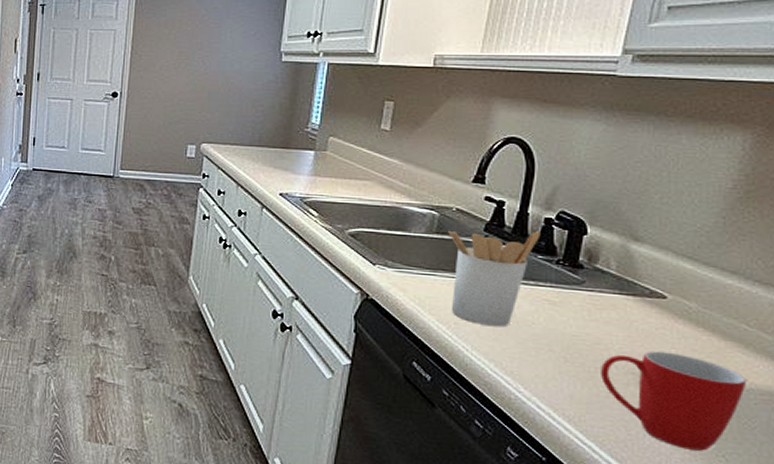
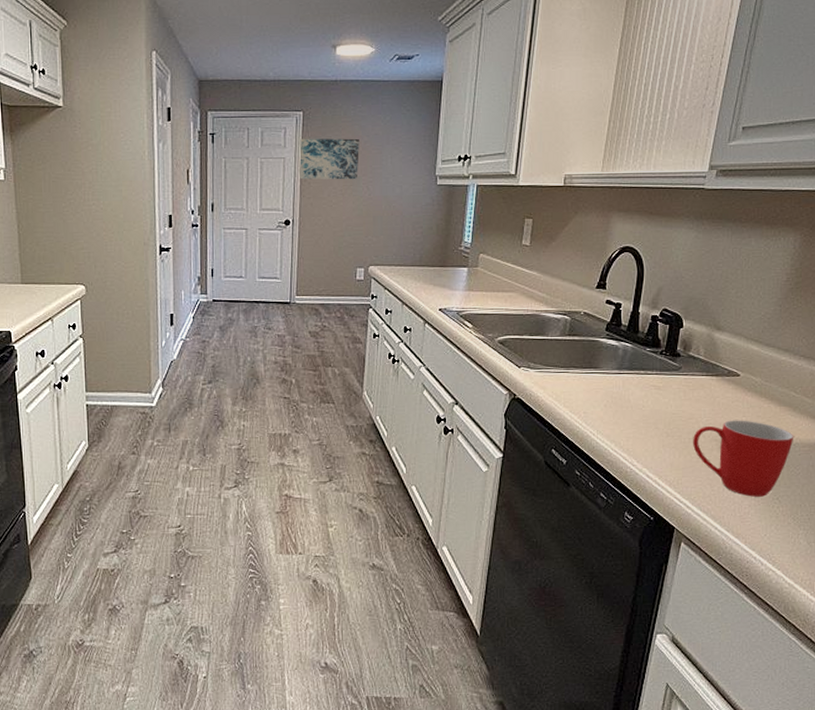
wall art: none [130,10,196,54] -> present [299,138,359,180]
utensil holder: present [448,230,541,327] -> none [578,327,649,413]

